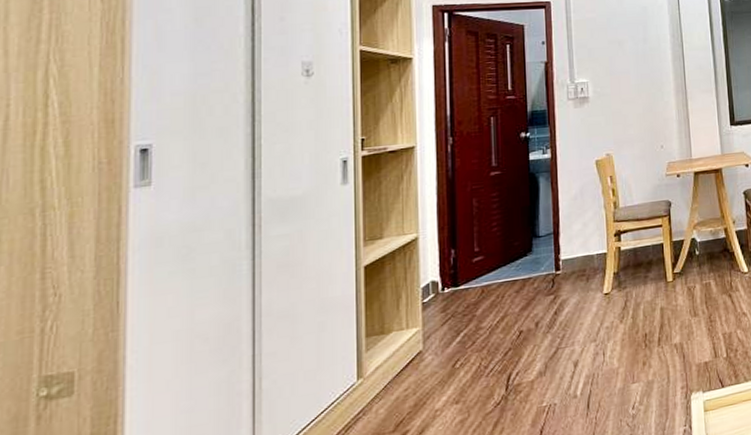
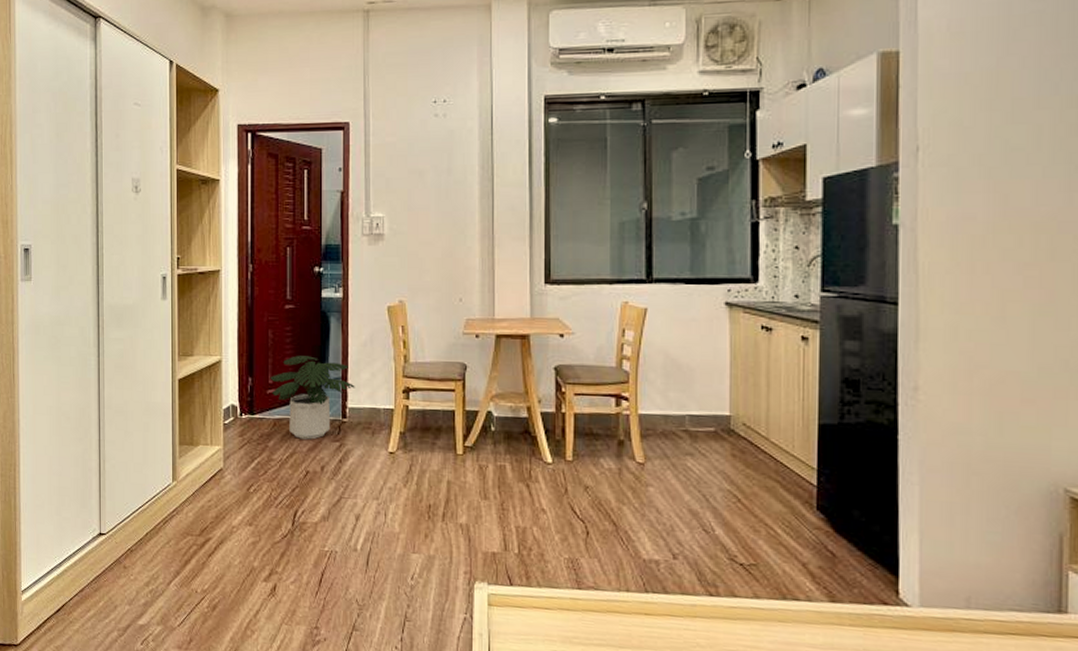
potted plant: none [476,217,567,301] -> present [270,355,355,440]

